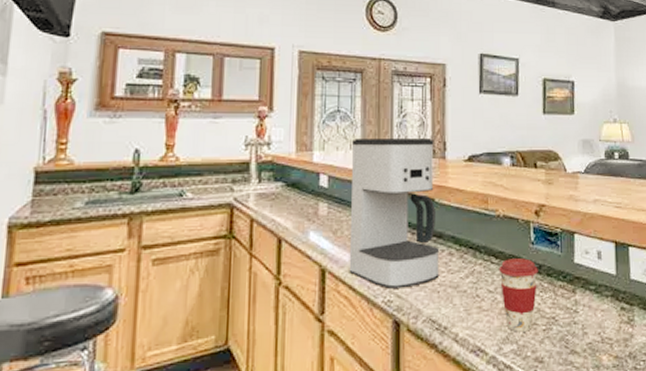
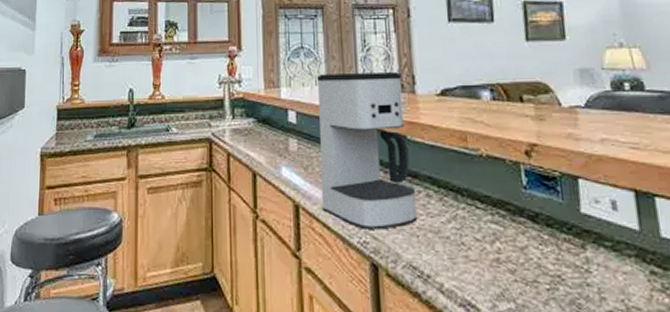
coffee cup: present [499,258,538,332] -> none [485,204,535,290]

